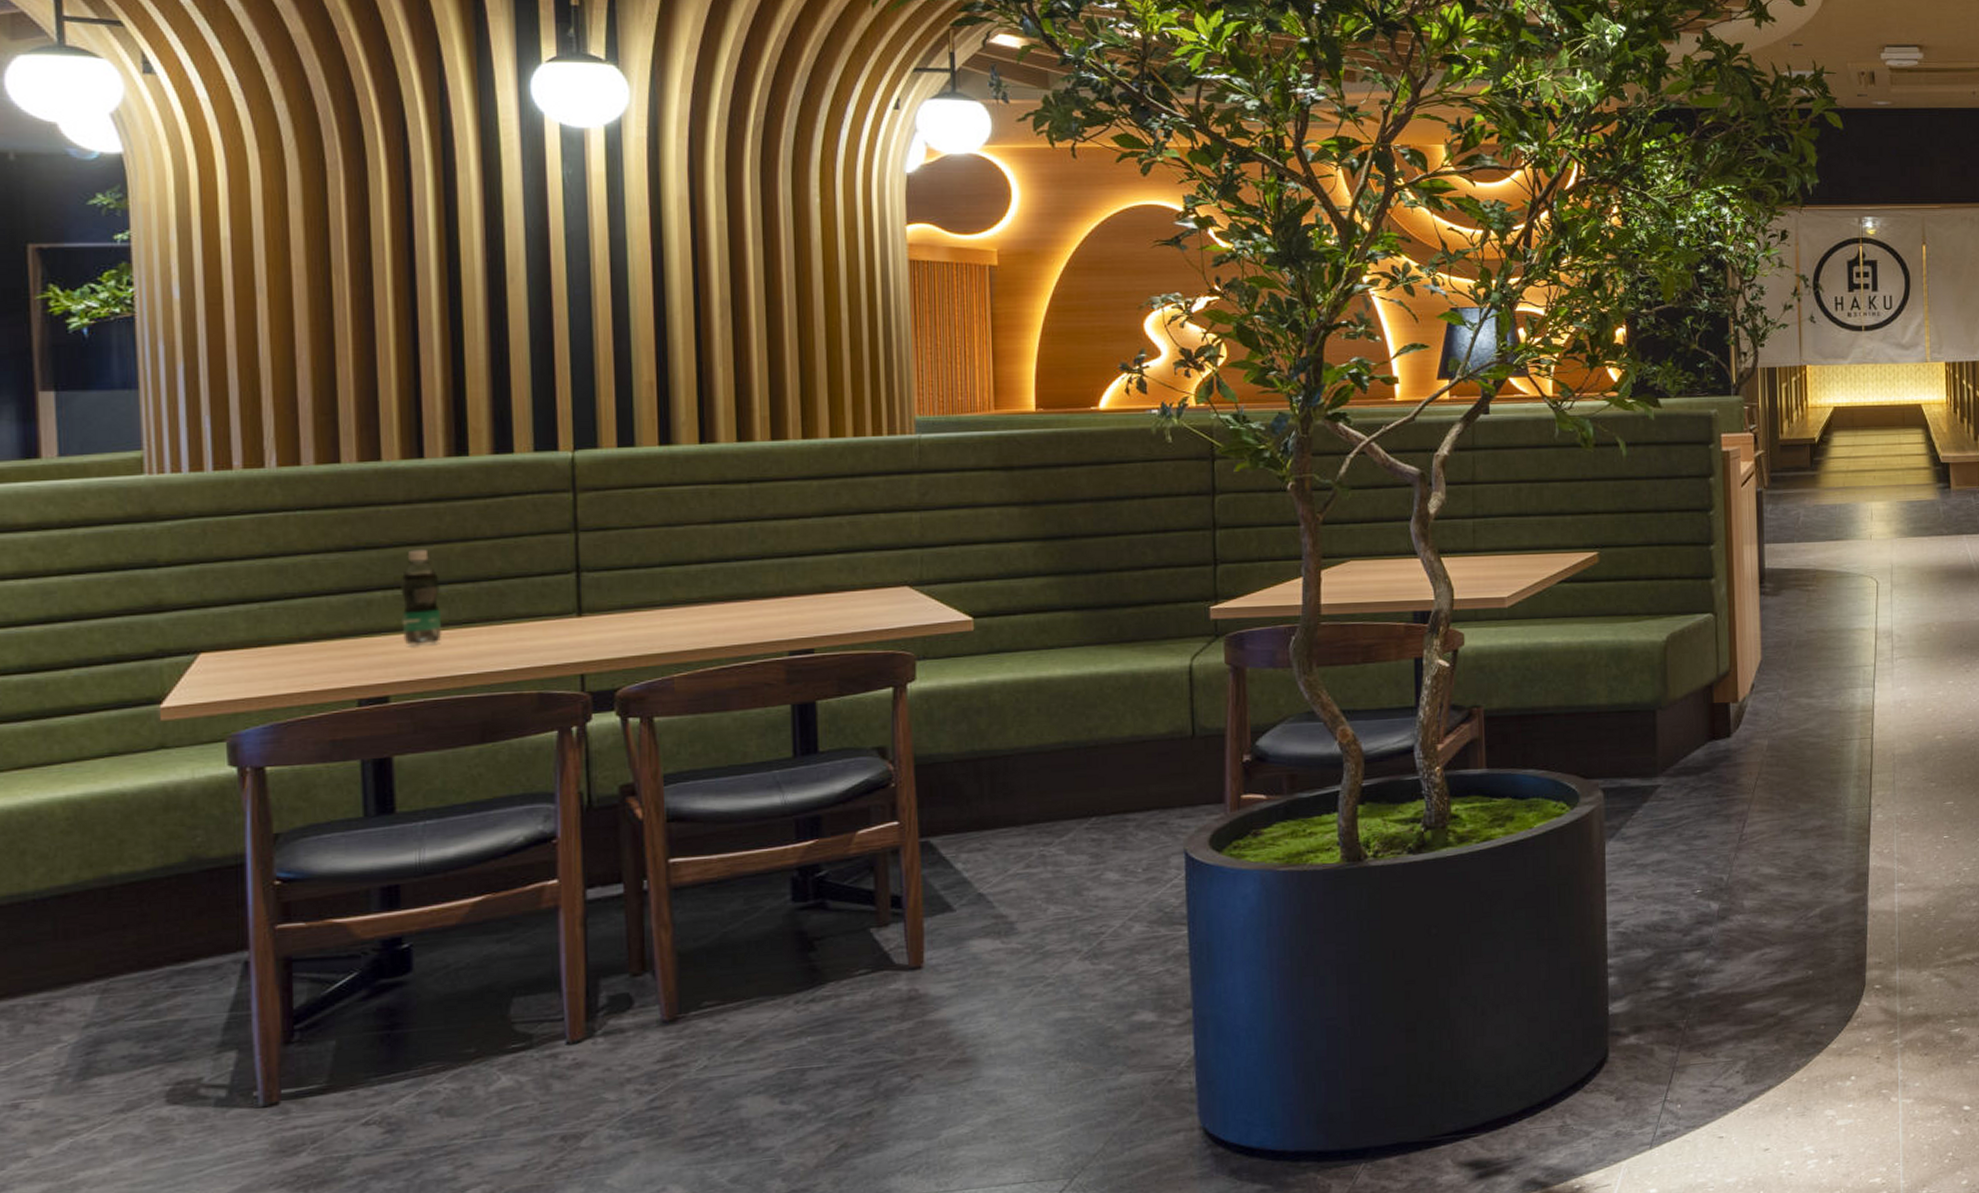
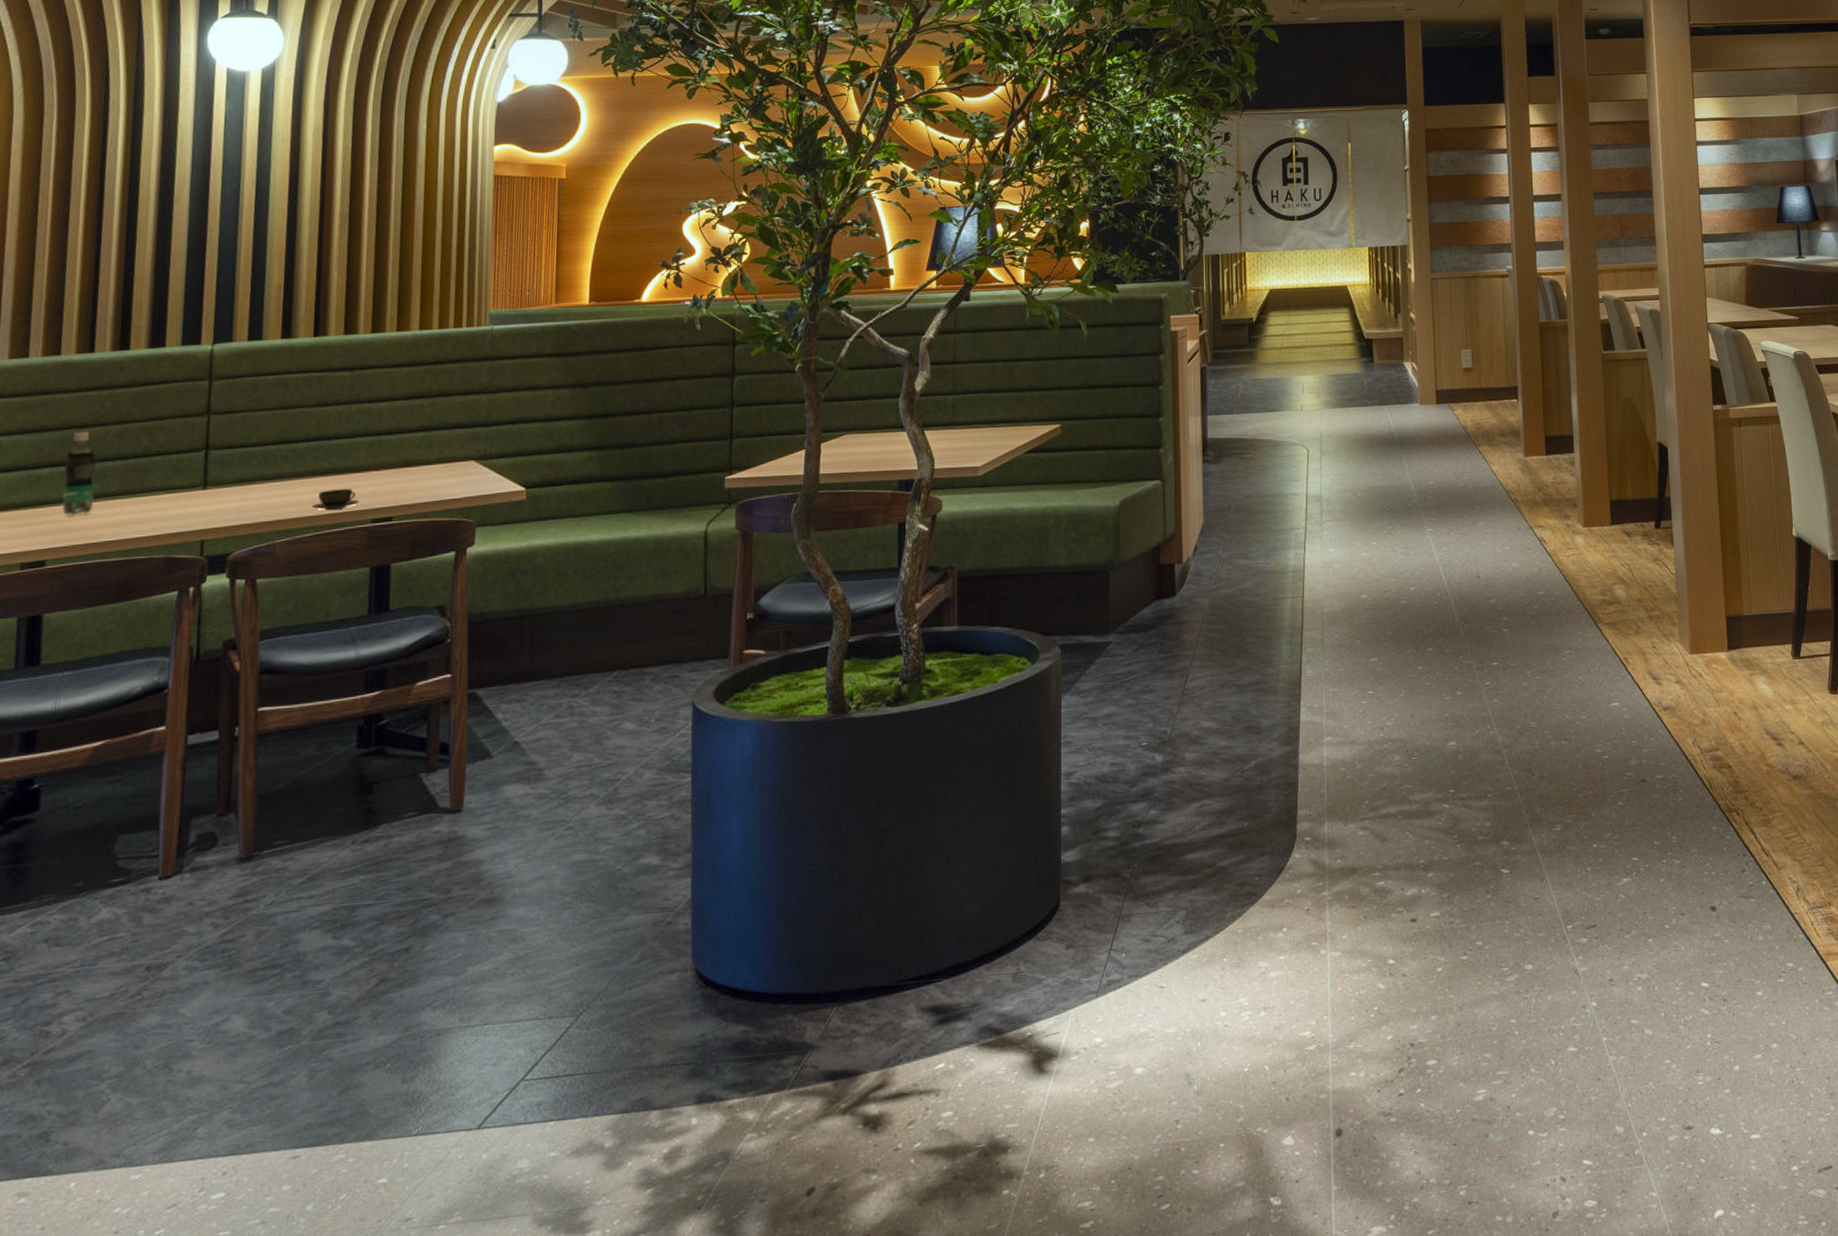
teacup: none [714,617,773,642] -> present [311,489,360,511]

